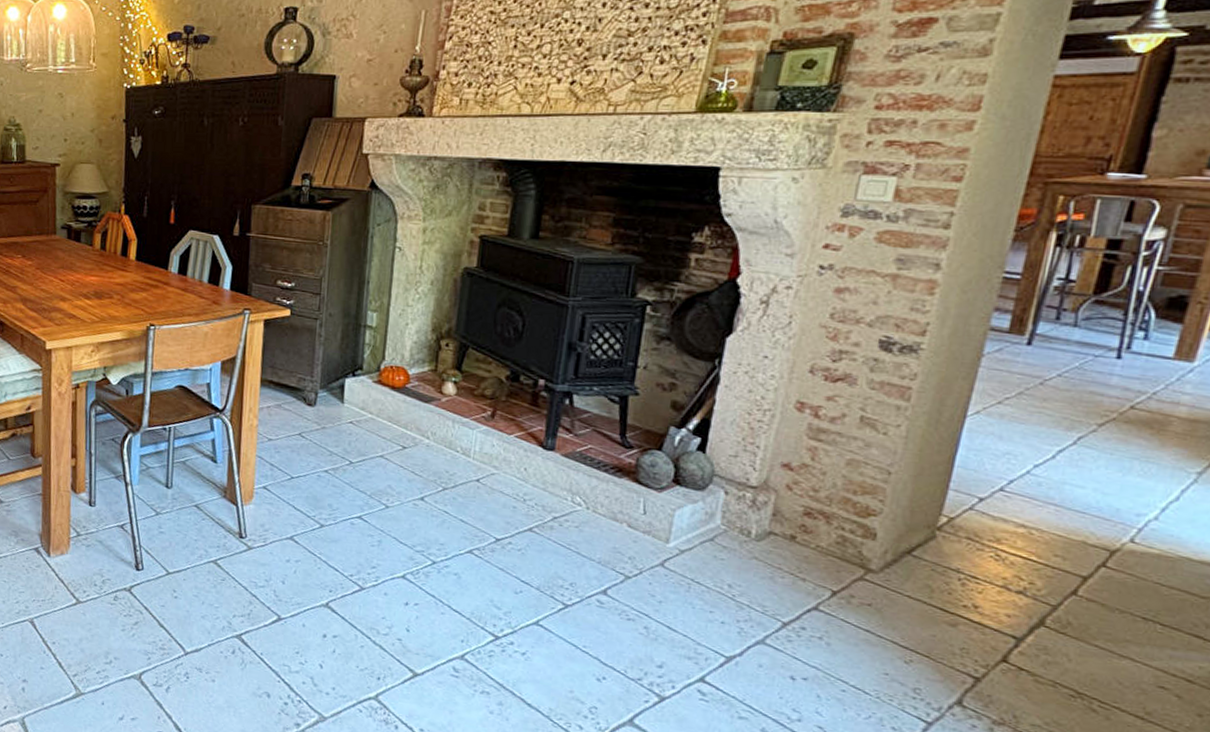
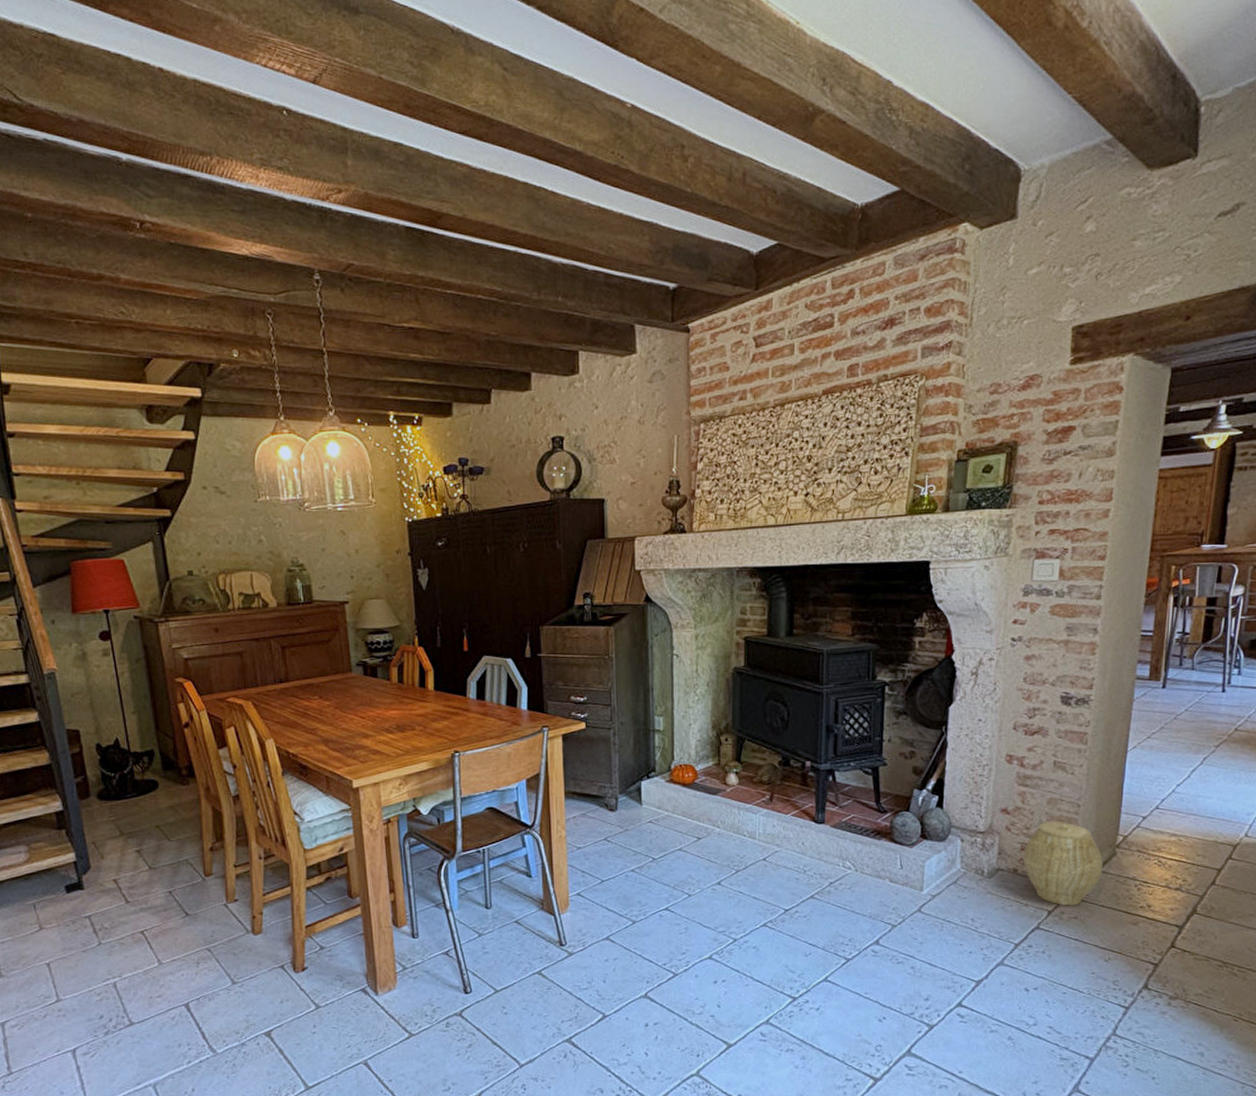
woven basket: none [804,485,916,591] -> present [1023,821,1103,906]

